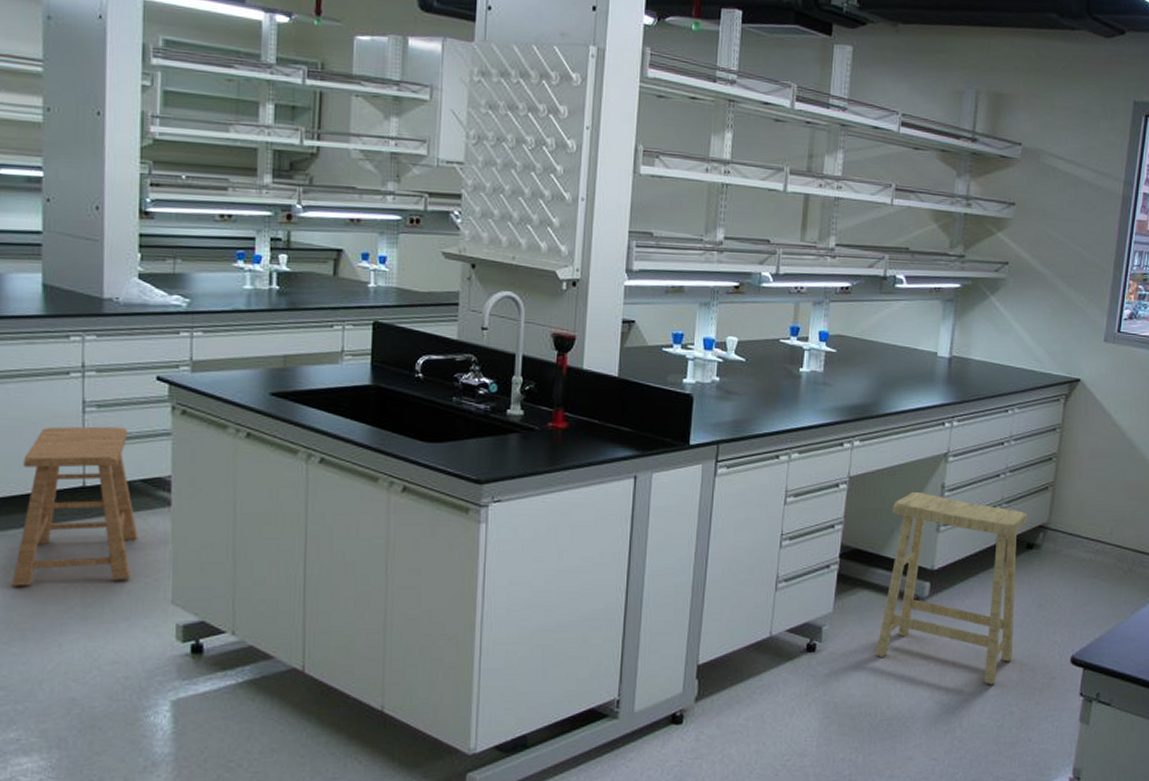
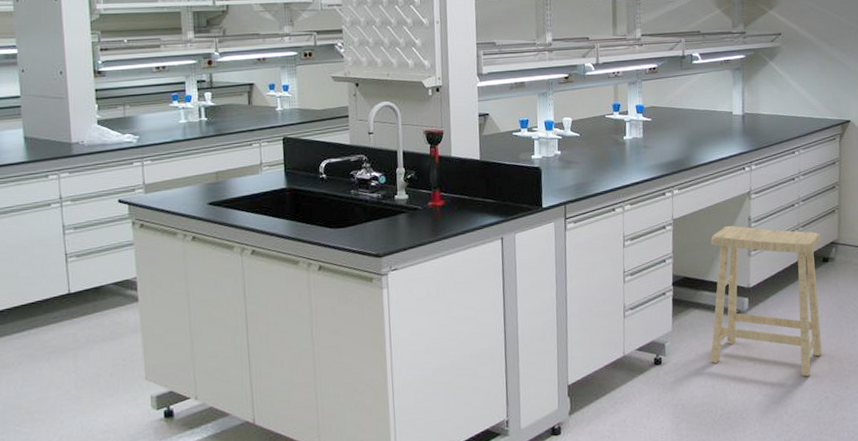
stool: present [12,426,139,587] -> none [20,242,116,379]

